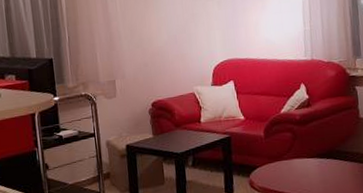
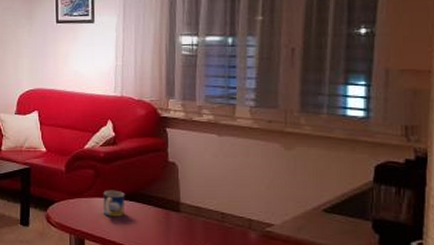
mug: none [301,150,323,176] -> present [103,190,125,217]

